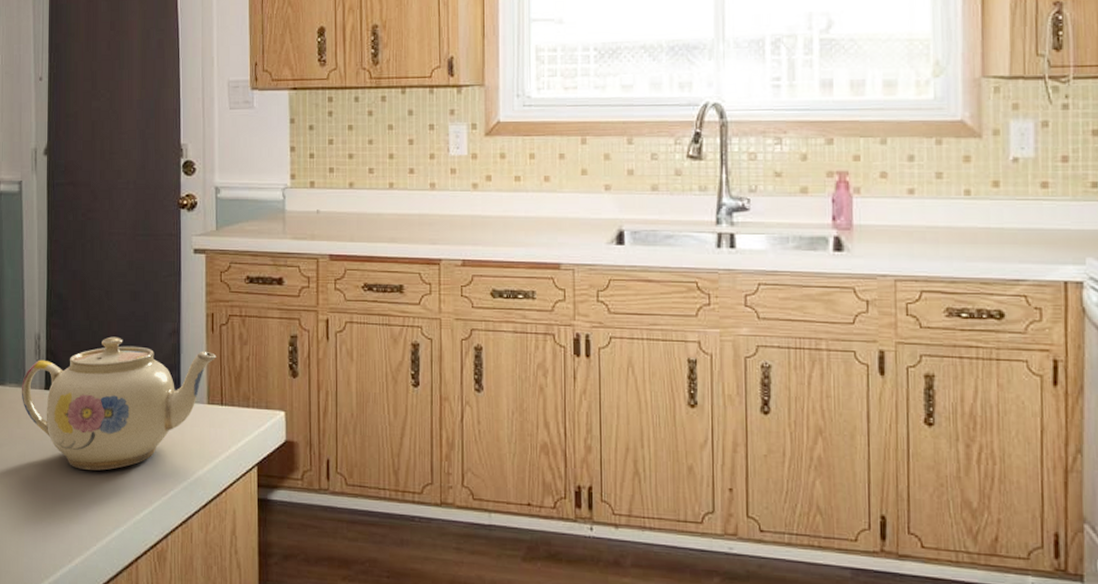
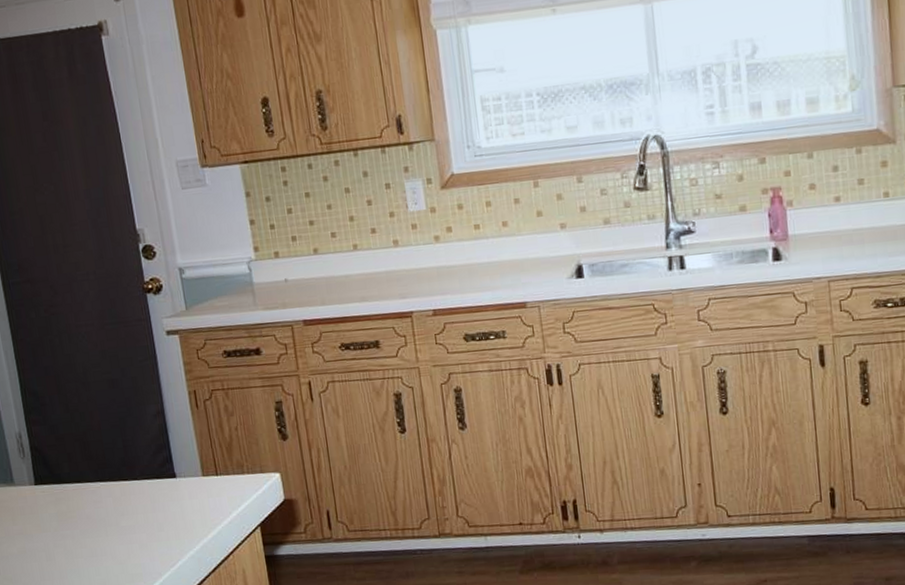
teapot: present [21,336,217,471] -> none [10,425,205,555]

